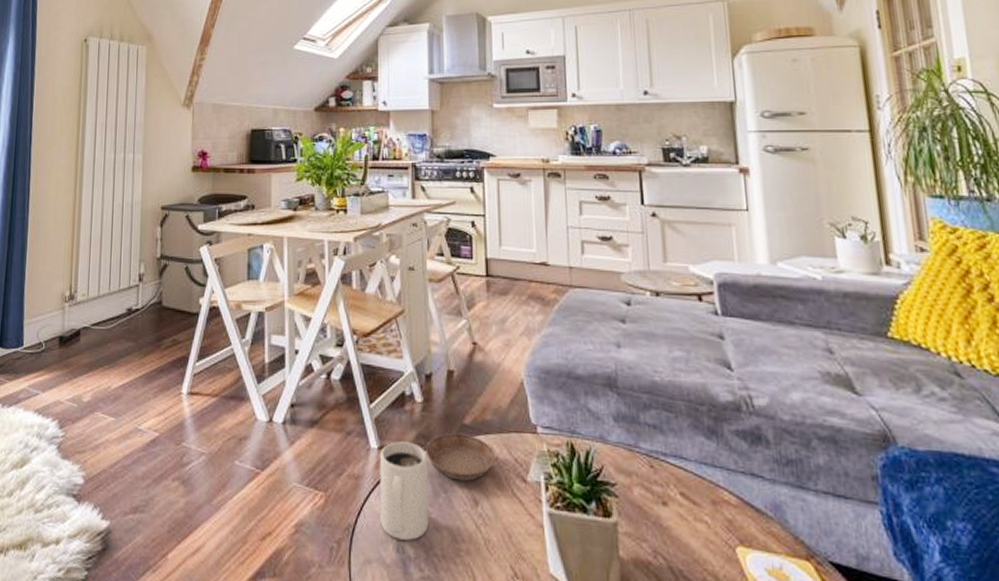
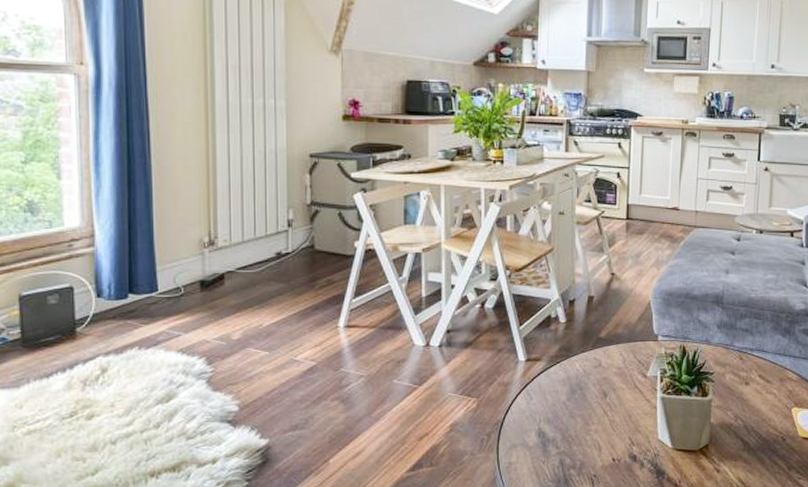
mug: present [379,441,429,540] -> none [525,354,568,428]
saucer: present [426,432,496,481] -> none [567,344,624,380]

